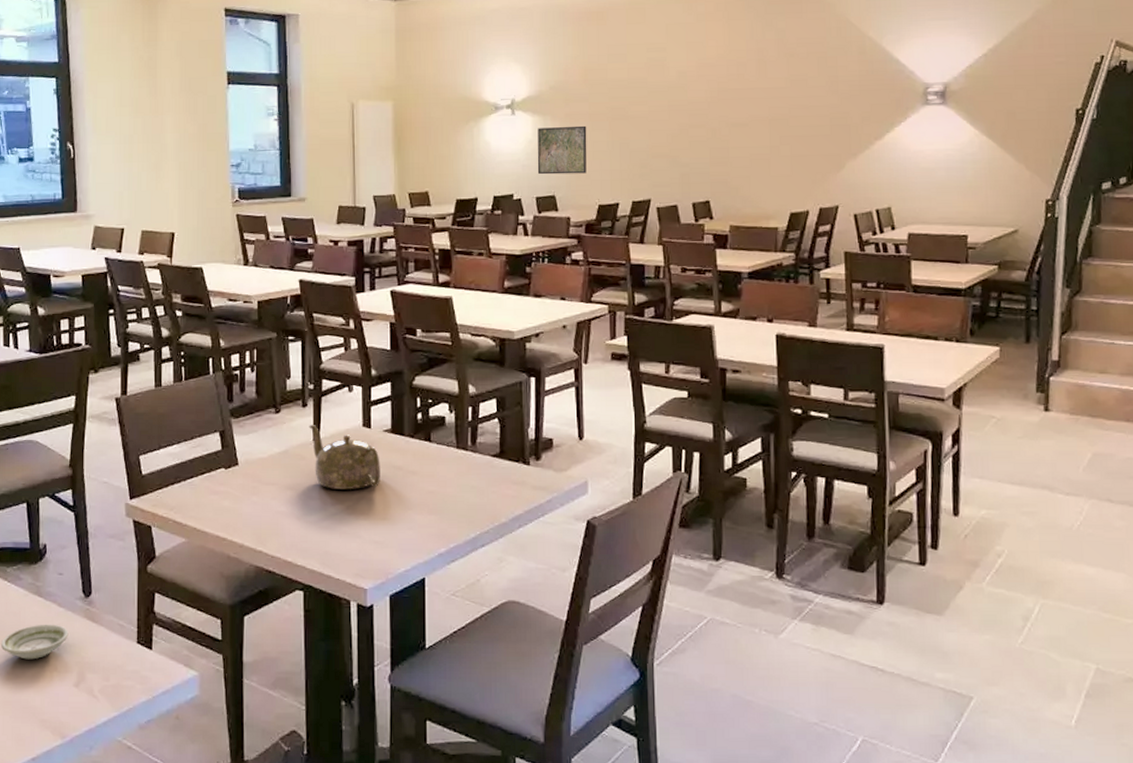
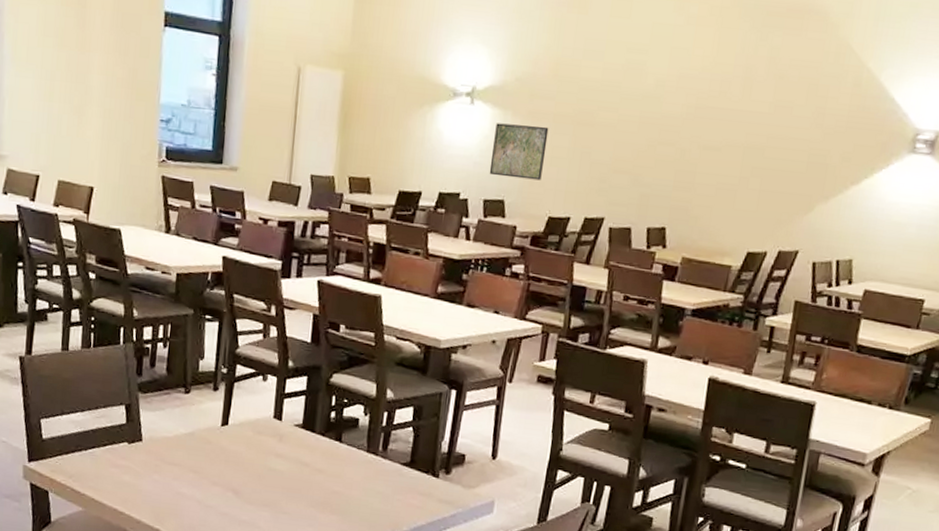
teapot: present [309,424,380,489] -> none [218,409,288,481]

